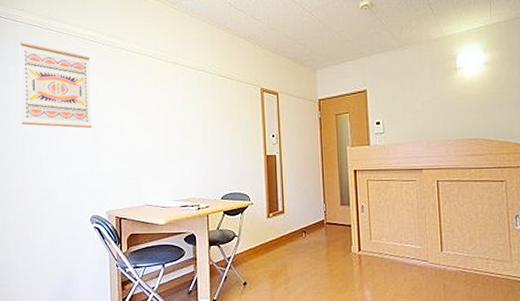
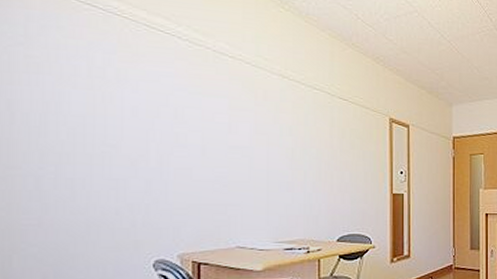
wall art: present [19,42,93,128] -> none [36,15,160,146]

